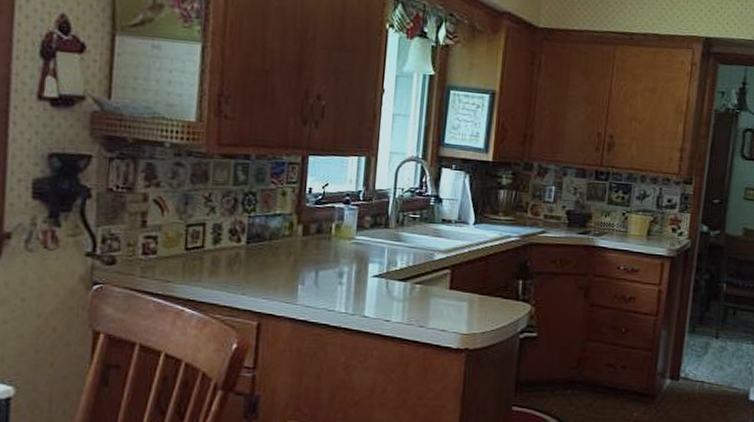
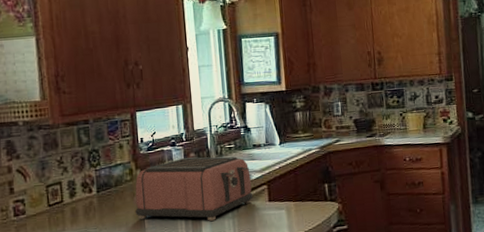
toaster: none [289,219,434,300] -> present [135,156,253,221]

